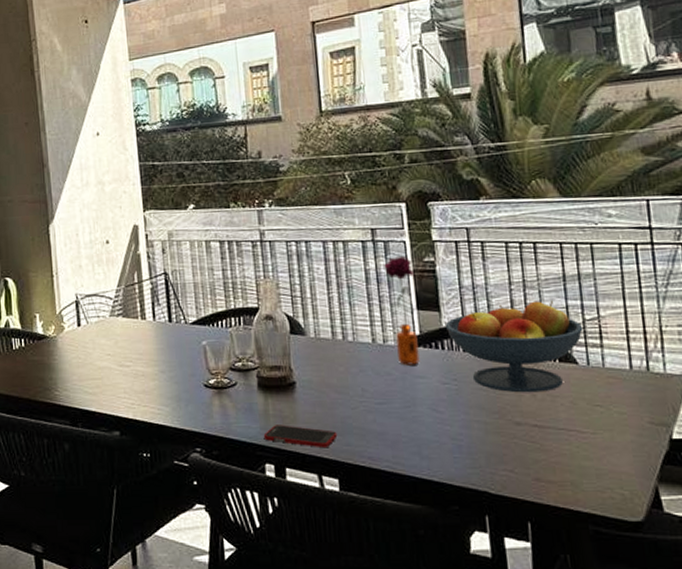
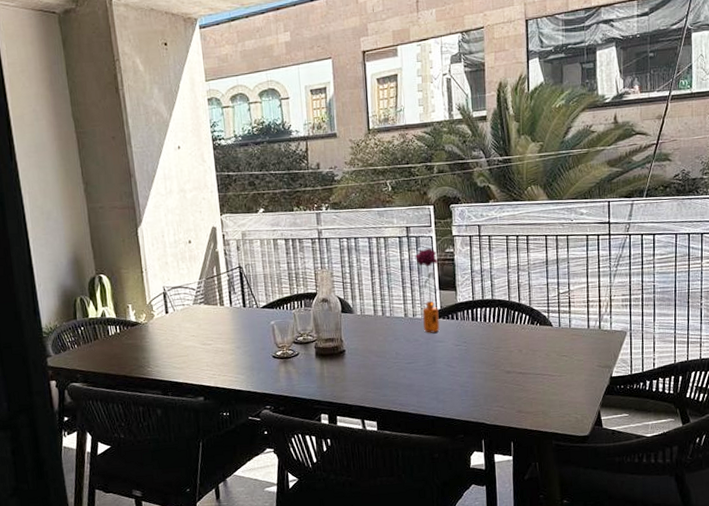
cell phone: present [263,425,338,449] -> none [320,383,377,400]
fruit bowl: present [445,300,583,393] -> none [459,279,558,350]

